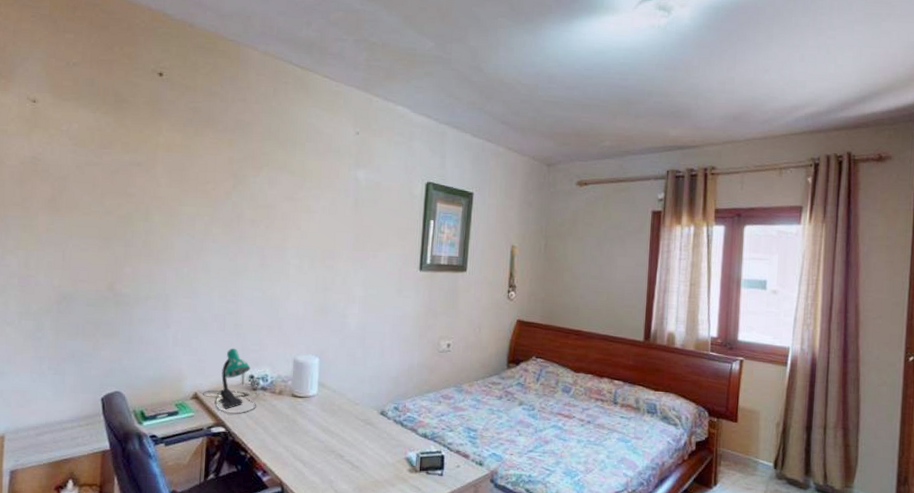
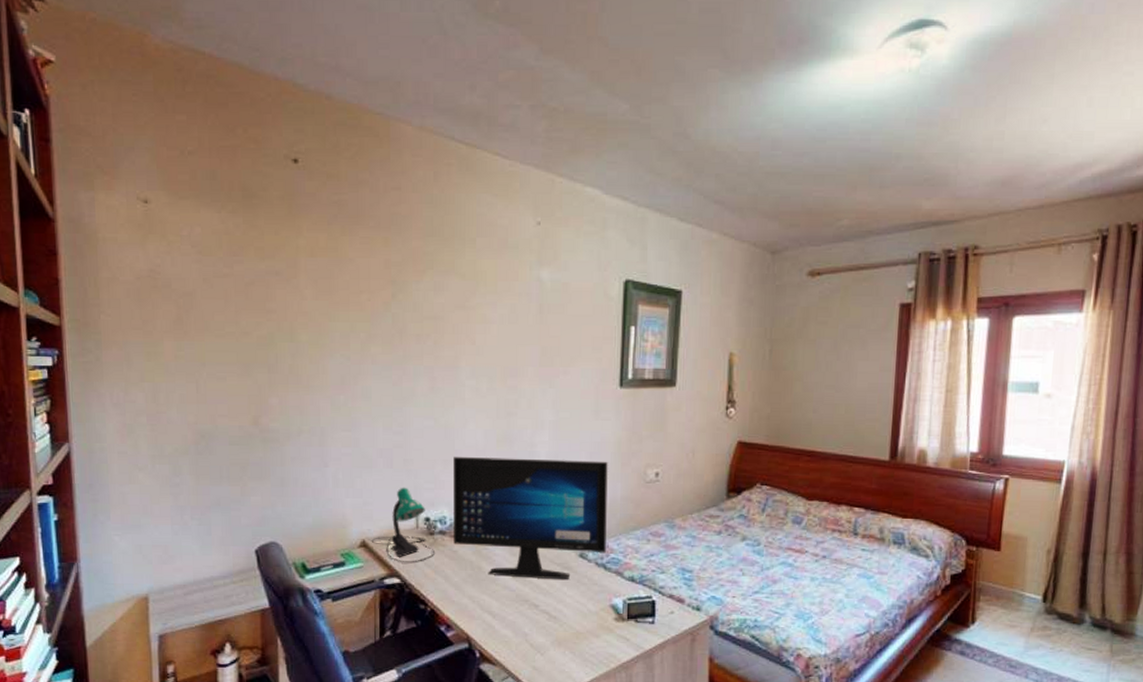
computer monitor: none [273,324,408,434] -> present [454,457,608,579]

